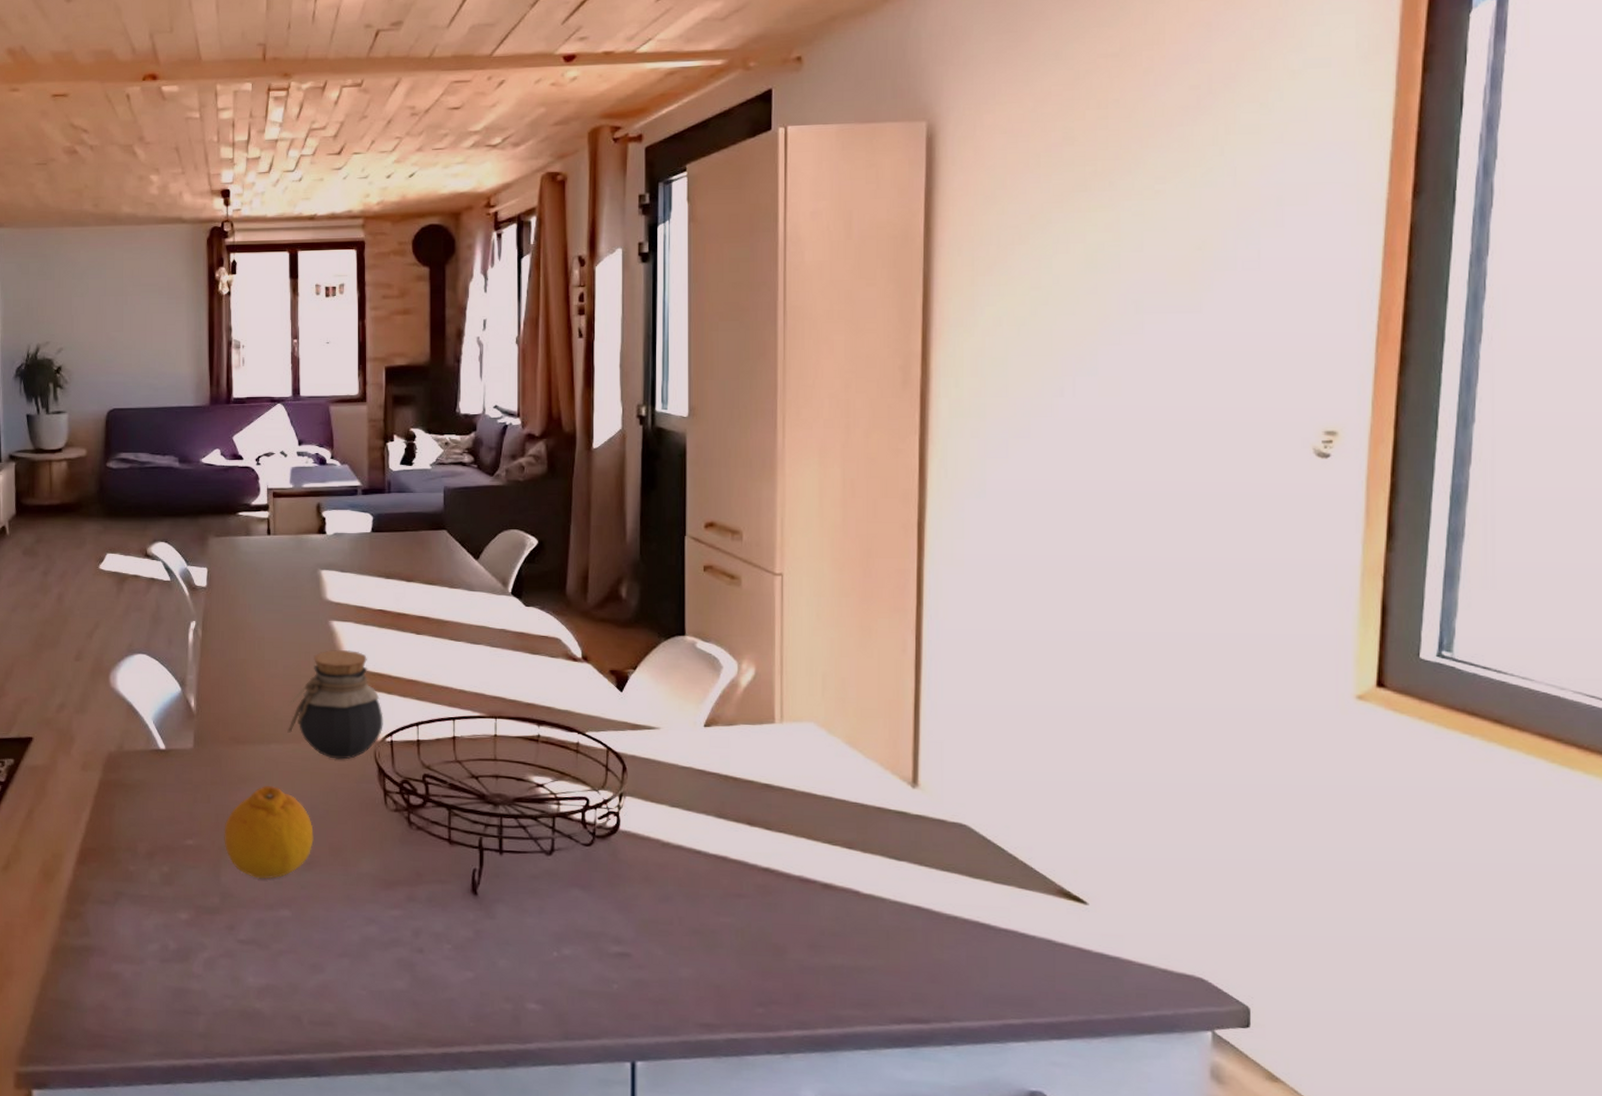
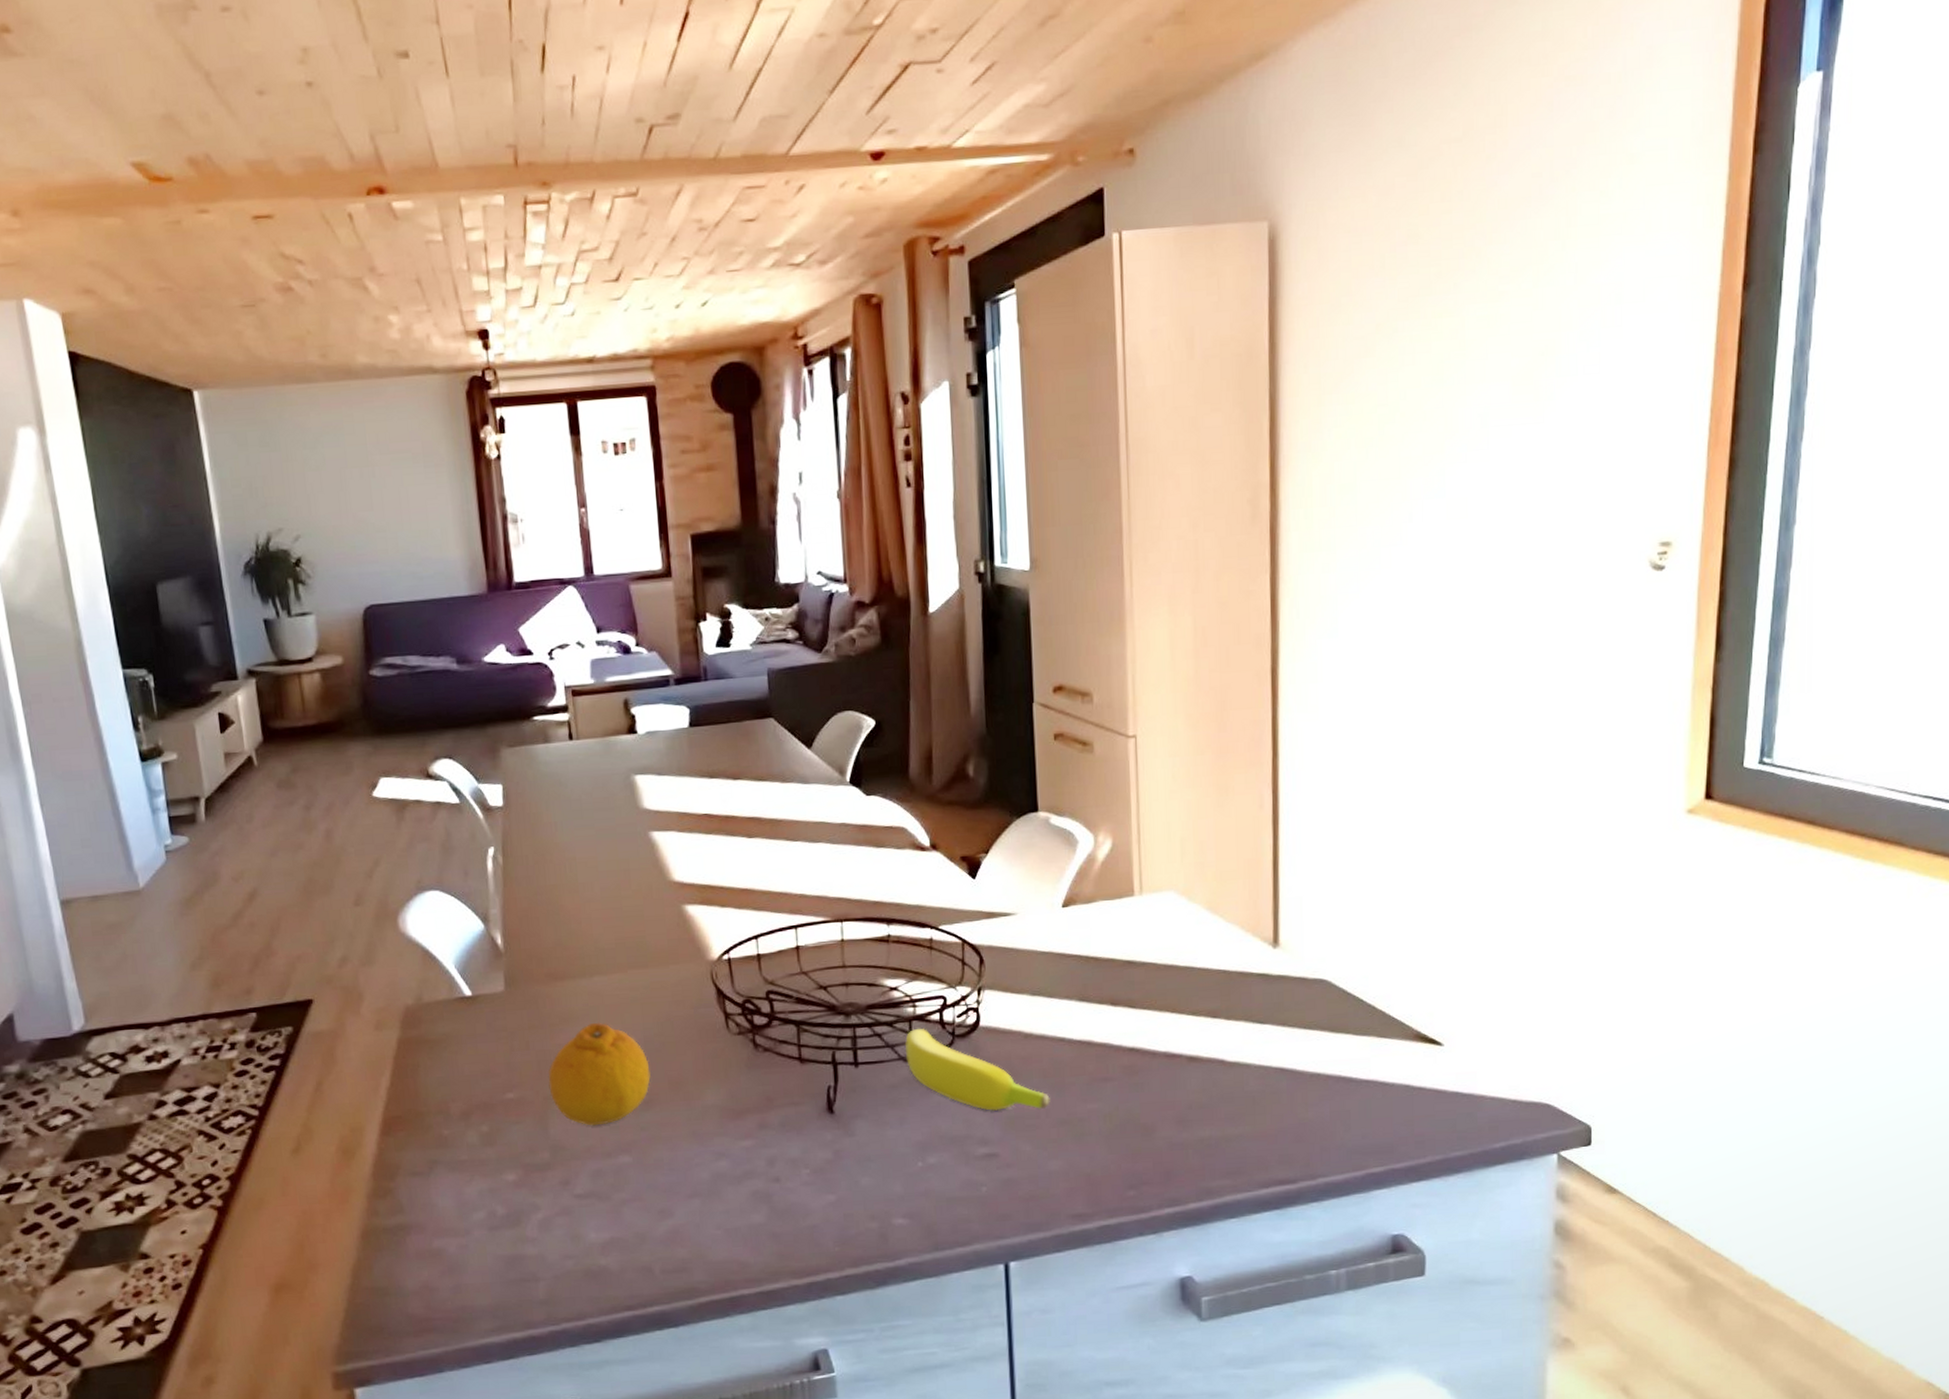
jar: present [287,649,383,760] -> none [610,863,719,985]
banana: none [547,825,684,917] -> present [904,1028,1050,1111]

